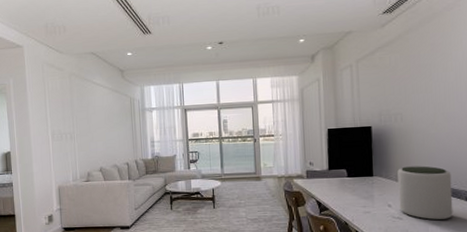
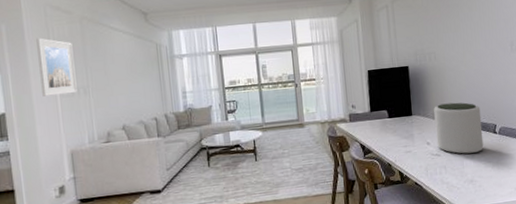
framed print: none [35,90,65,139] -> present [36,38,77,97]

